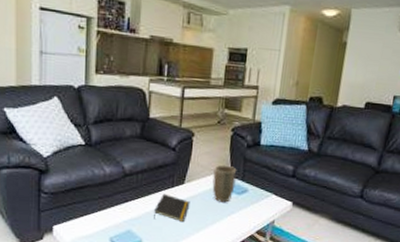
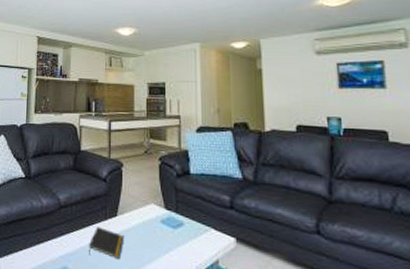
plant pot: present [212,165,237,203] -> none [145,195,170,238]

